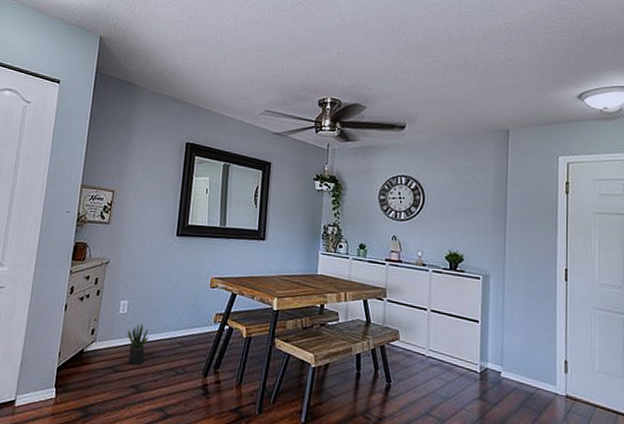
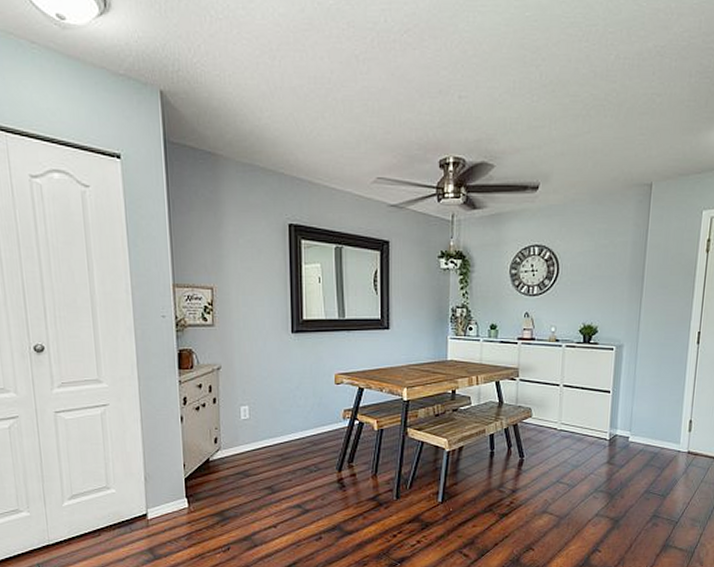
potted plant: present [127,323,149,365] -> none [253,427,277,468]

